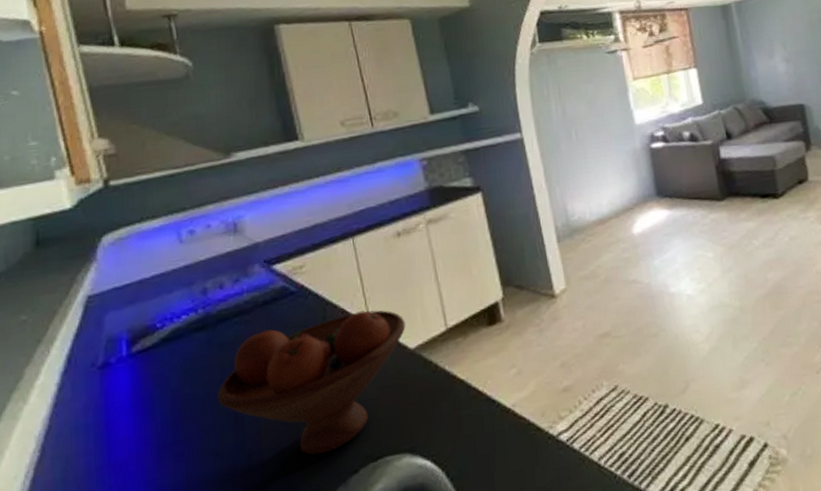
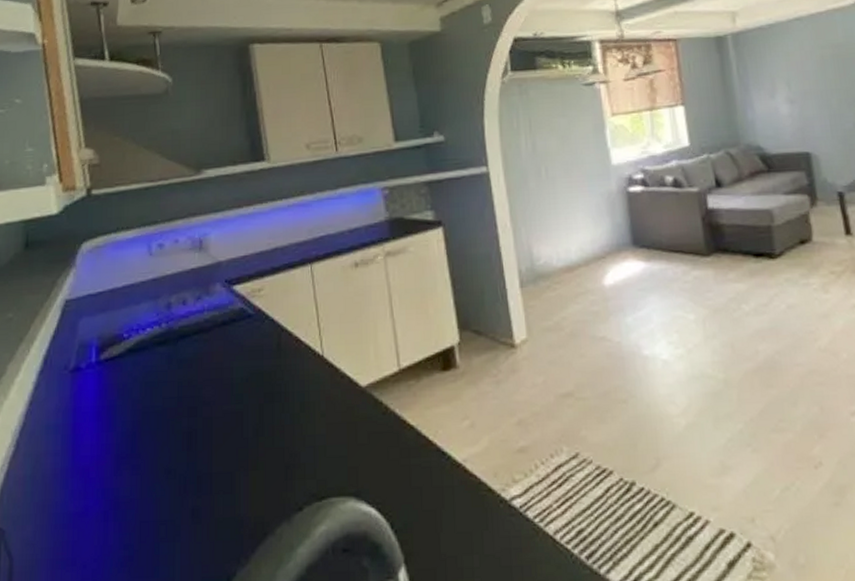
fruit bowl: present [217,310,406,455] -> none [173,341,358,486]

